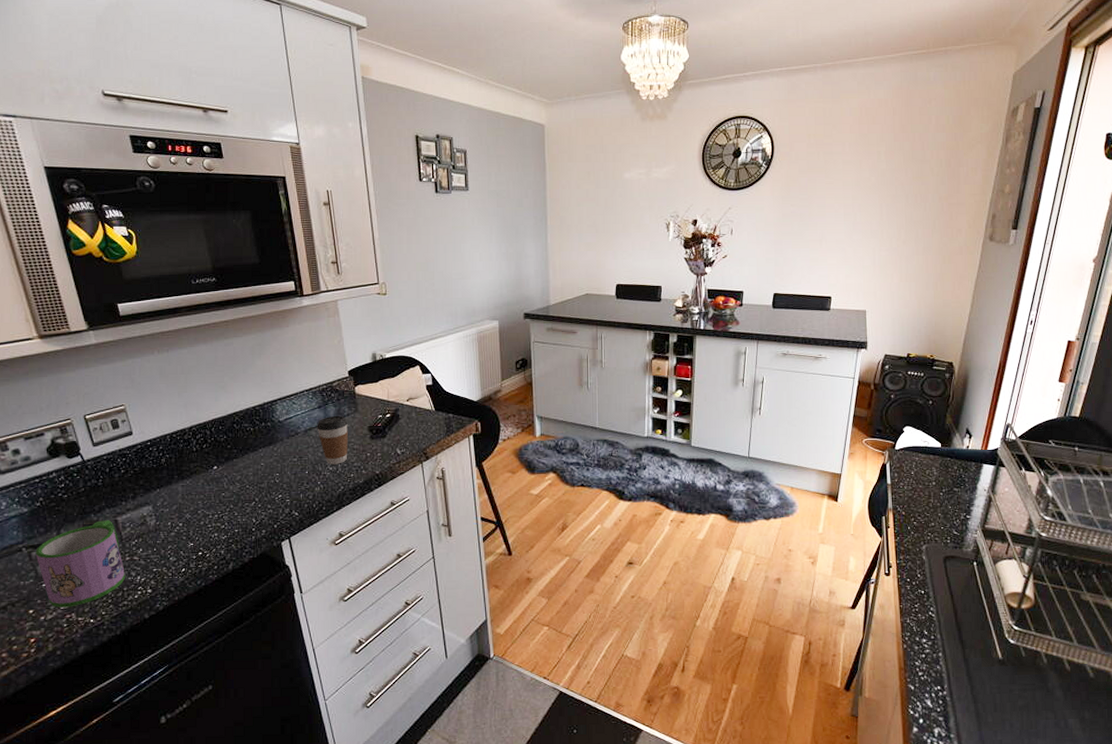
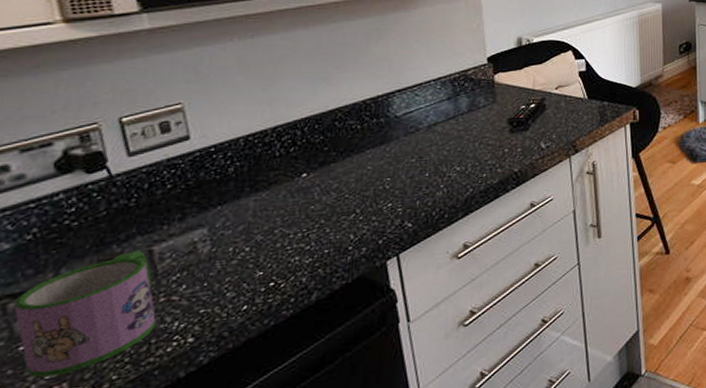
coffee cup: present [317,415,348,465] -> none [443,107,483,164]

